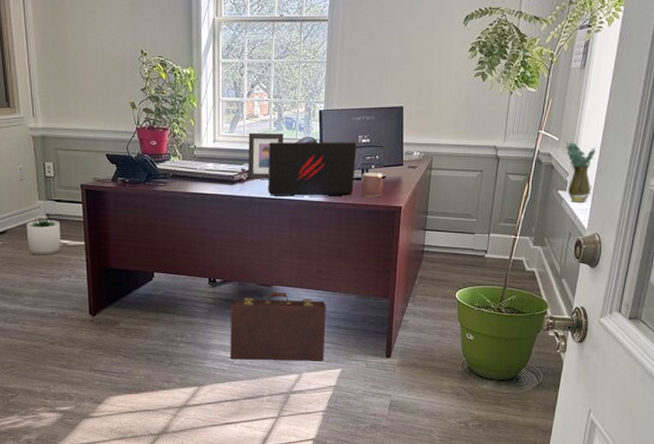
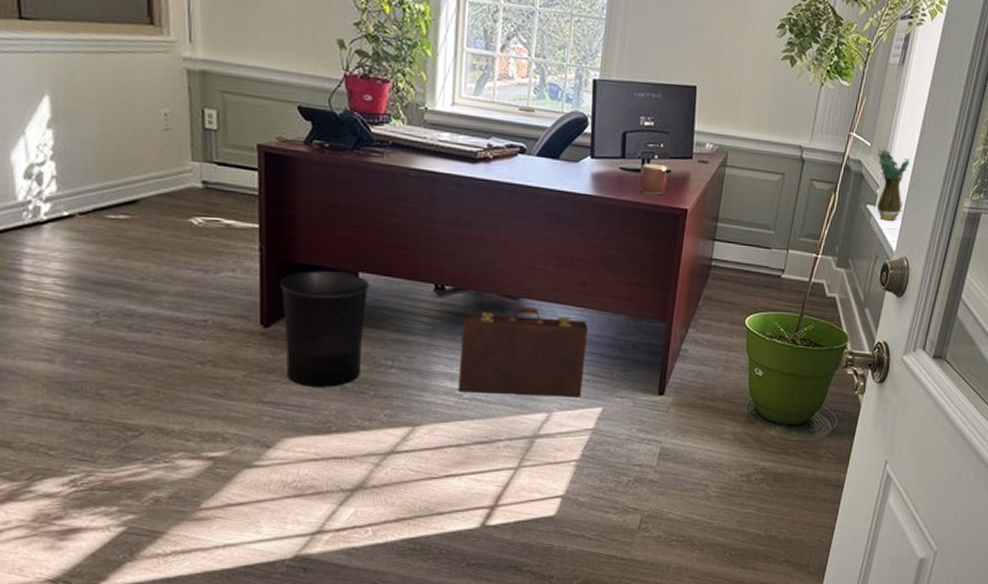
planter: present [26,219,61,255] -> none [169,187,224,239]
waste bin: none [101,273,162,358] -> present [280,271,369,387]
picture frame: present [248,132,284,179] -> none [496,97,546,160]
laptop: present [268,142,357,196] -> none [521,113,638,191]

